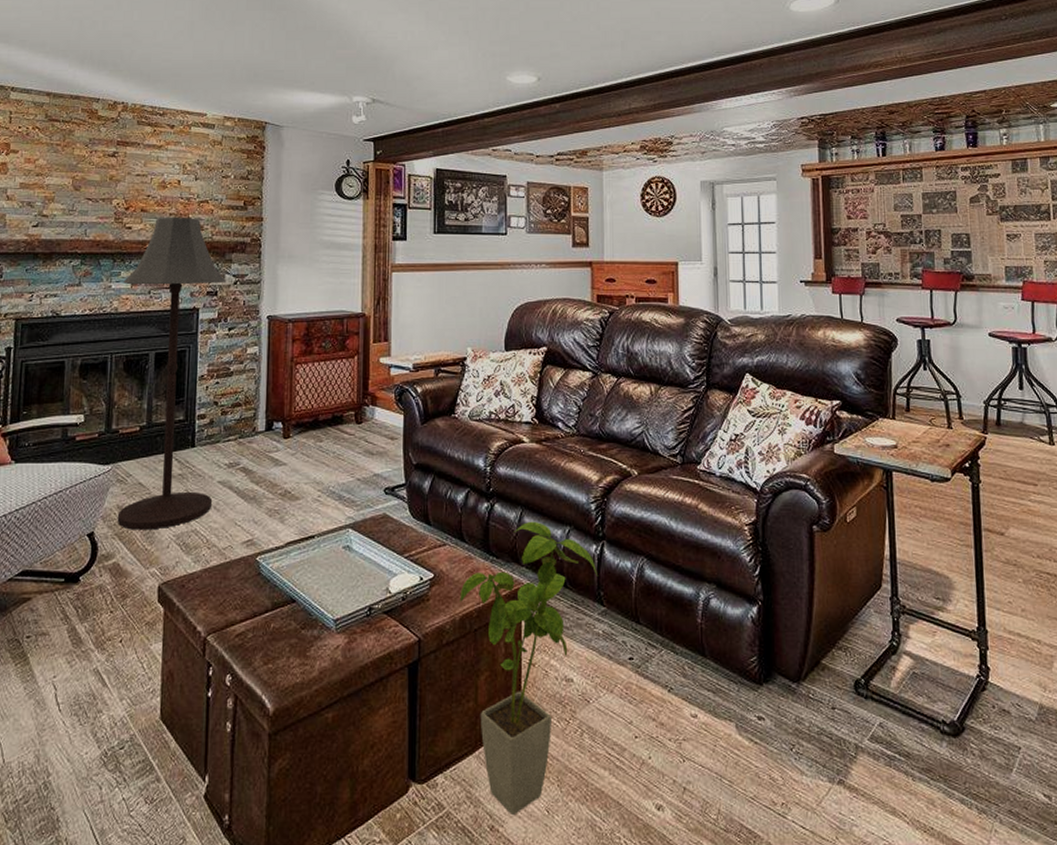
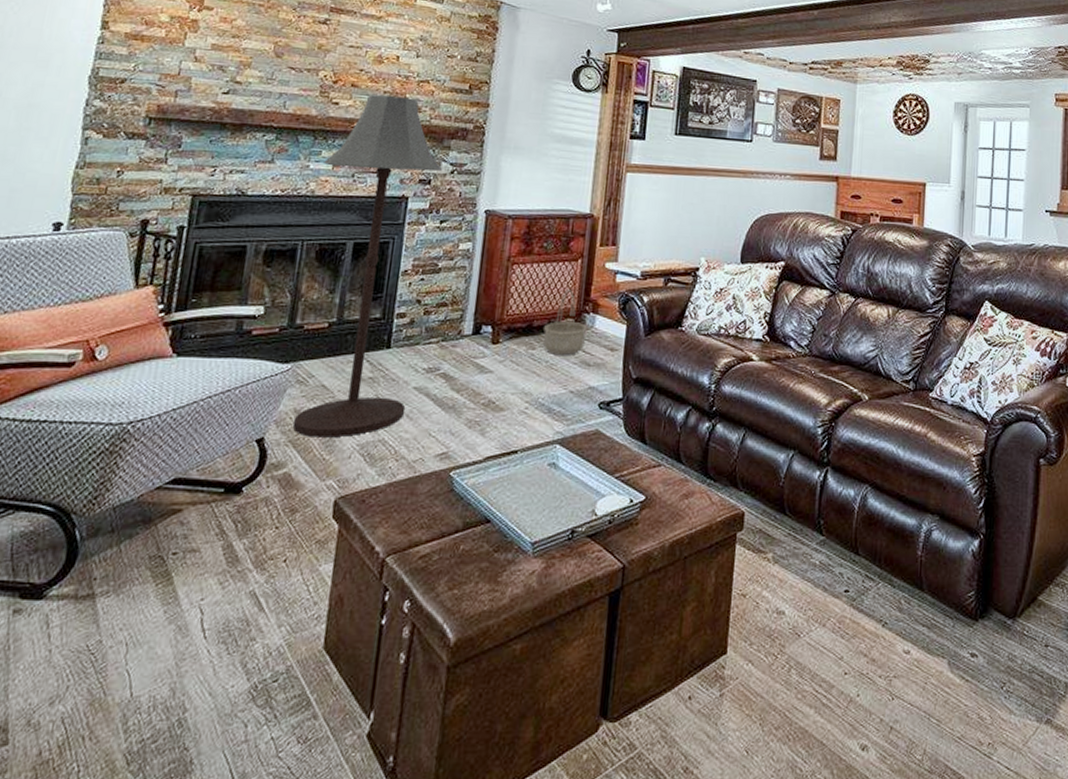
basket: none [329,384,368,445] -> present [543,289,588,355]
house plant: present [460,521,598,814] -> none [671,443,819,755]

